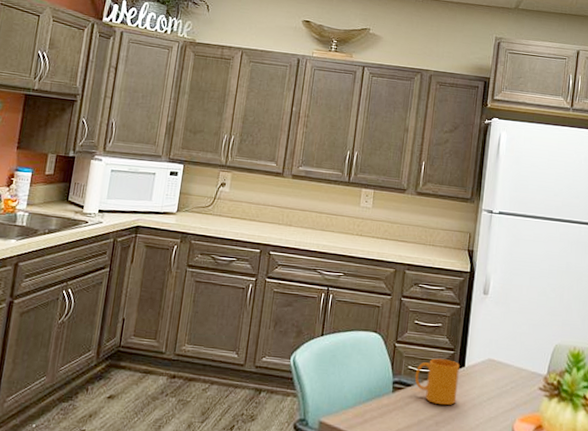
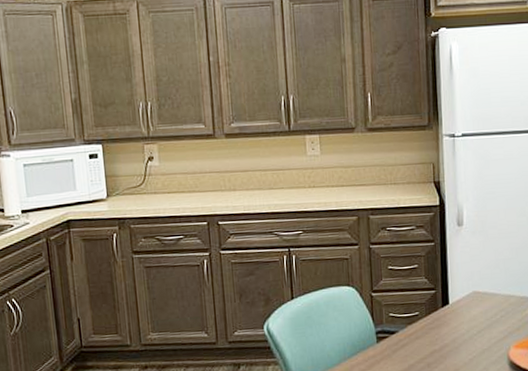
mug: present [414,358,460,406] -> none [397,299,445,347]

